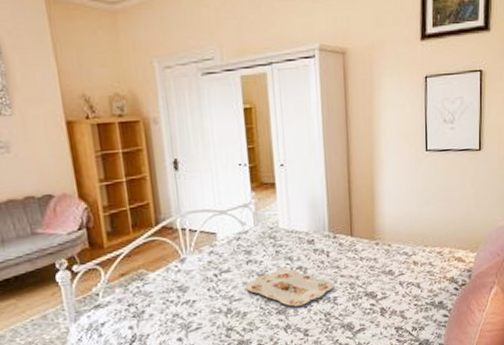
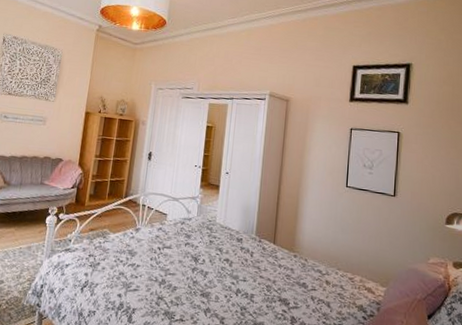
serving tray: present [246,269,334,307] -> none [180,257,253,294]

